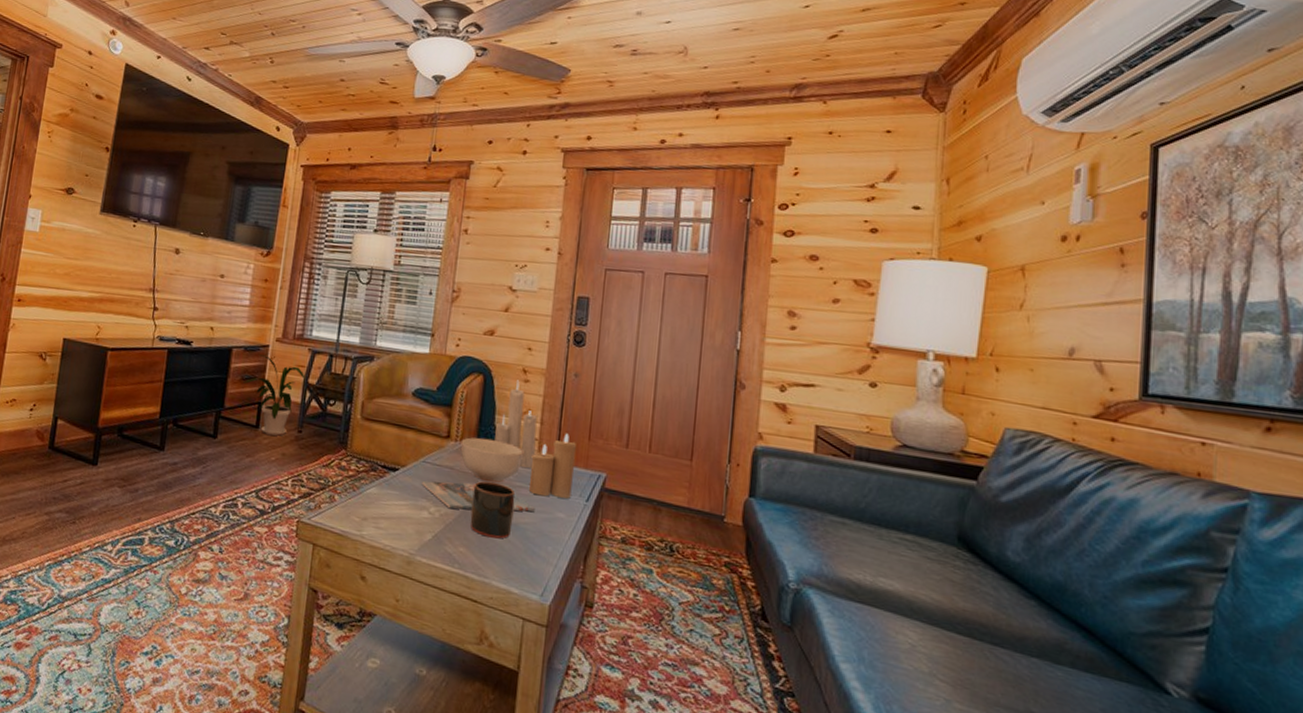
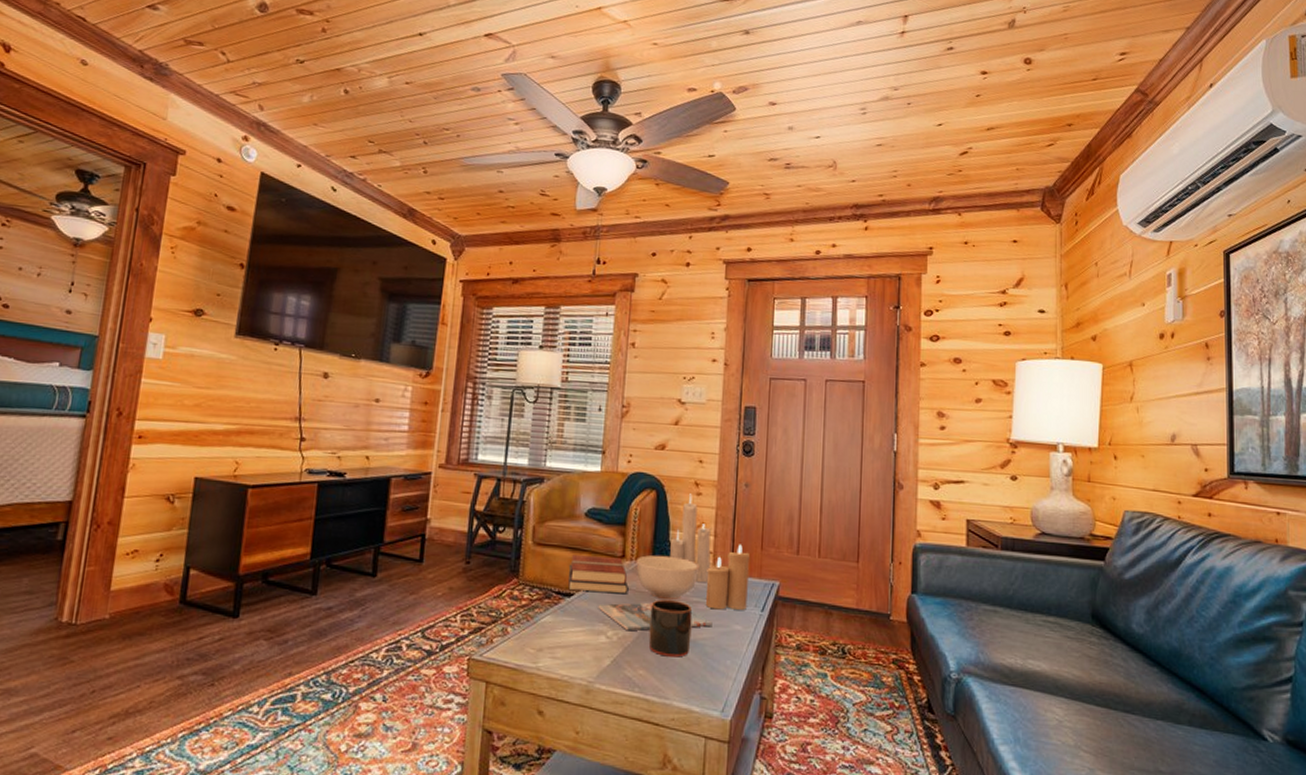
house plant: present [243,353,306,436] -> none [404,481,472,569]
books: none [393,432,452,474] -> present [567,555,629,595]

